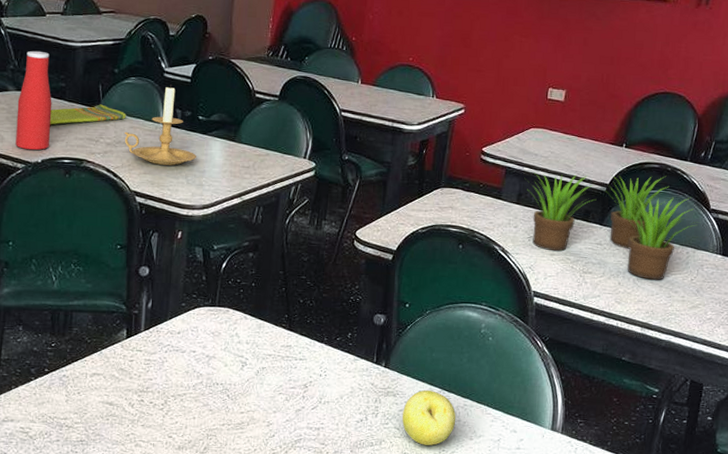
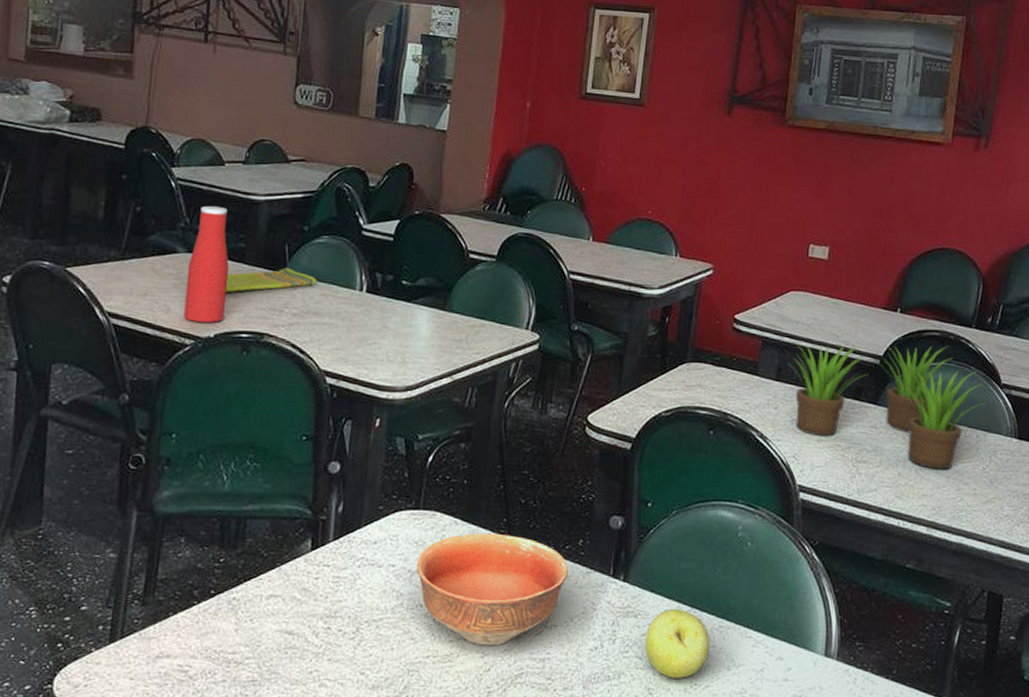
candle holder: present [124,84,196,166] -> none [313,243,399,340]
bowl: none [214,326,339,417] -> present [417,533,568,646]

